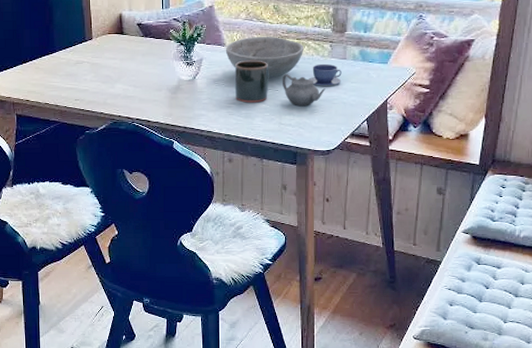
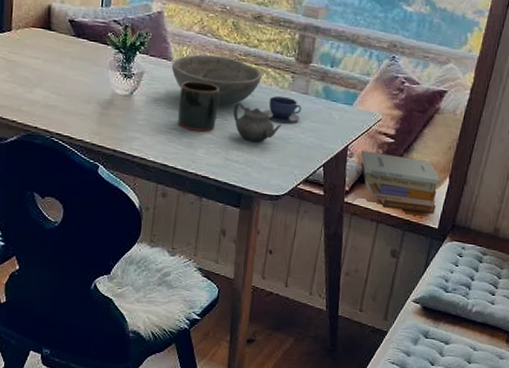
books: none [399,102,476,152] -> present [360,150,440,213]

